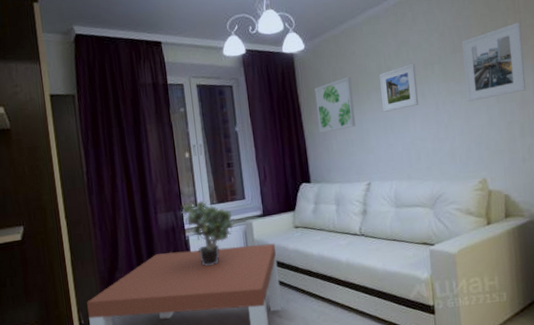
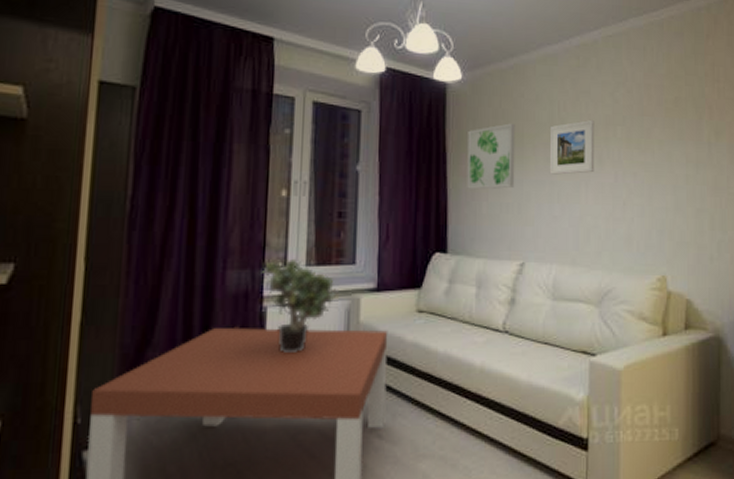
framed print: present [462,22,527,102] -> none [650,92,720,177]

